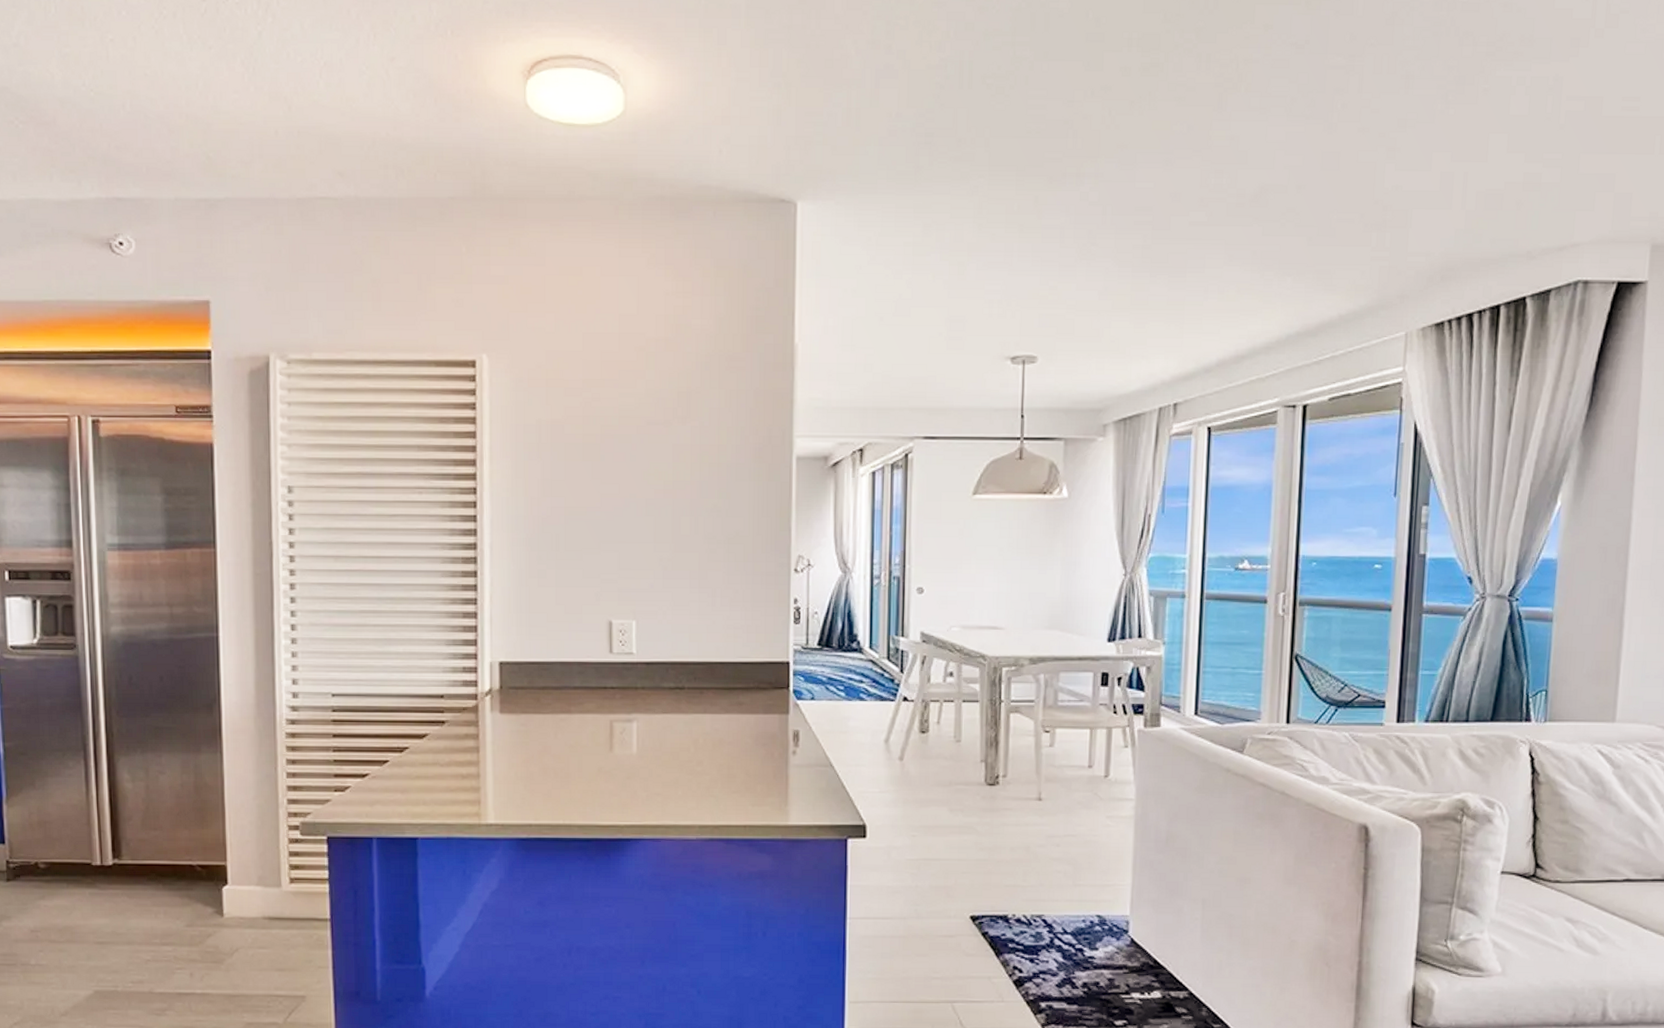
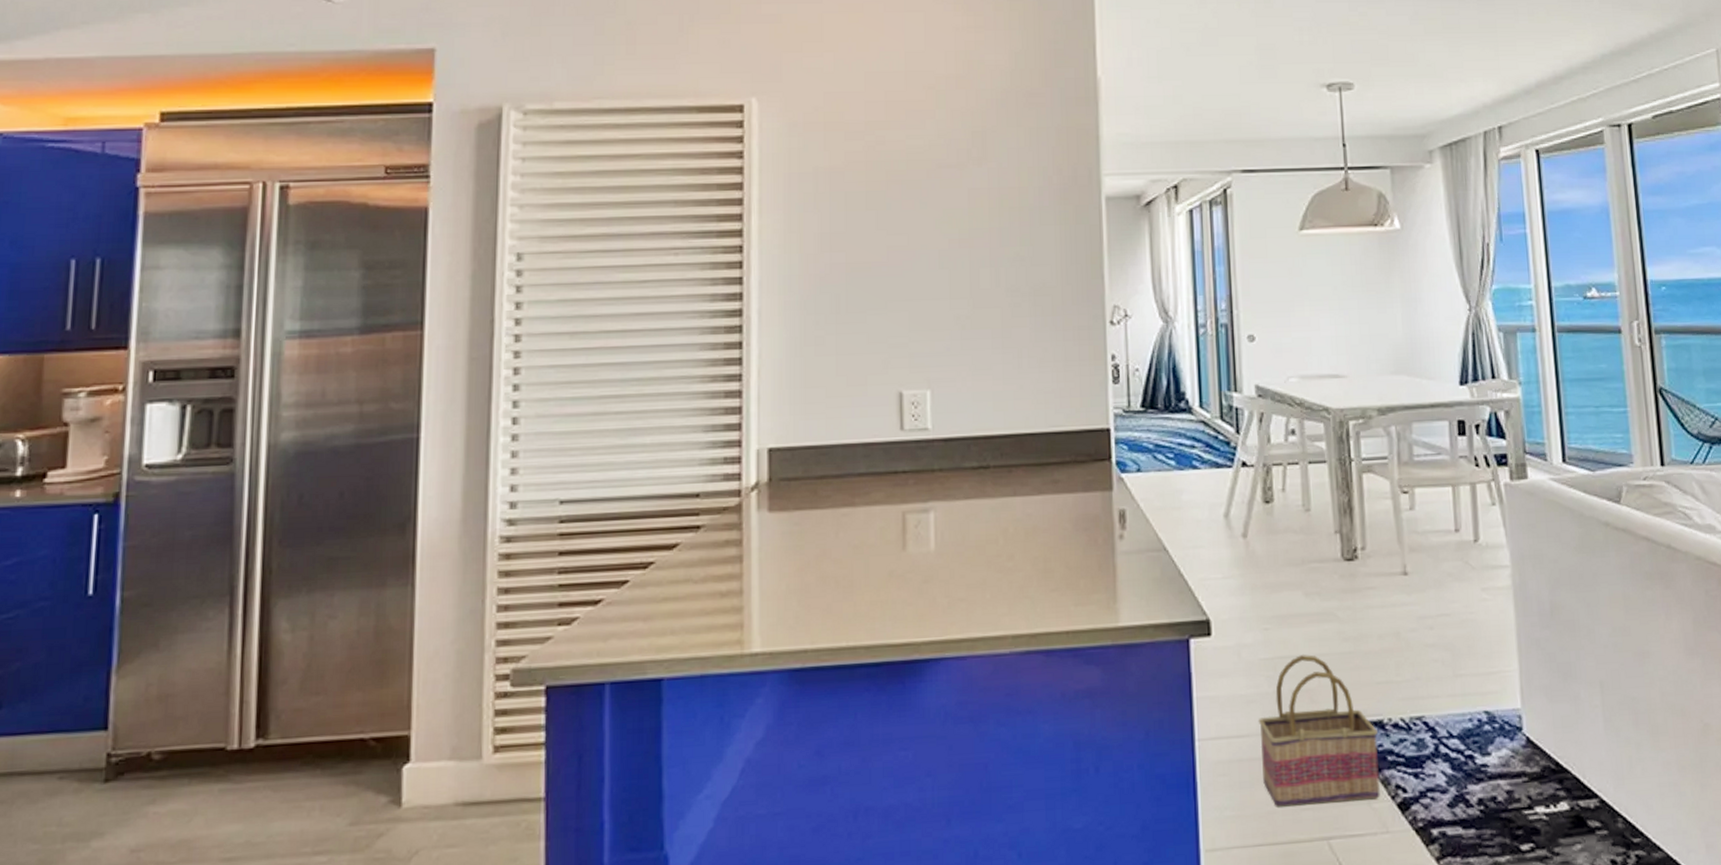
basket: none [901,859,1002,976] -> present [1258,655,1380,807]

